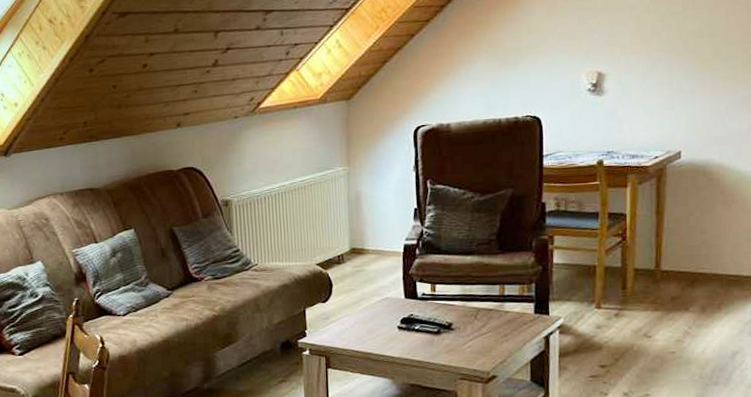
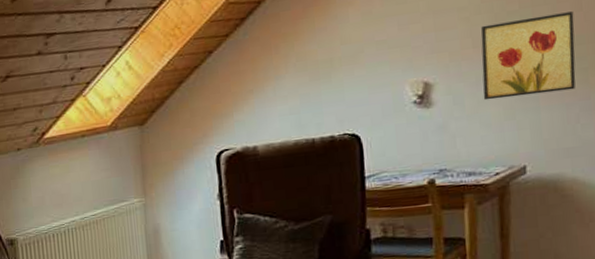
wall art: none [648,15,728,91] -> present [480,11,576,101]

